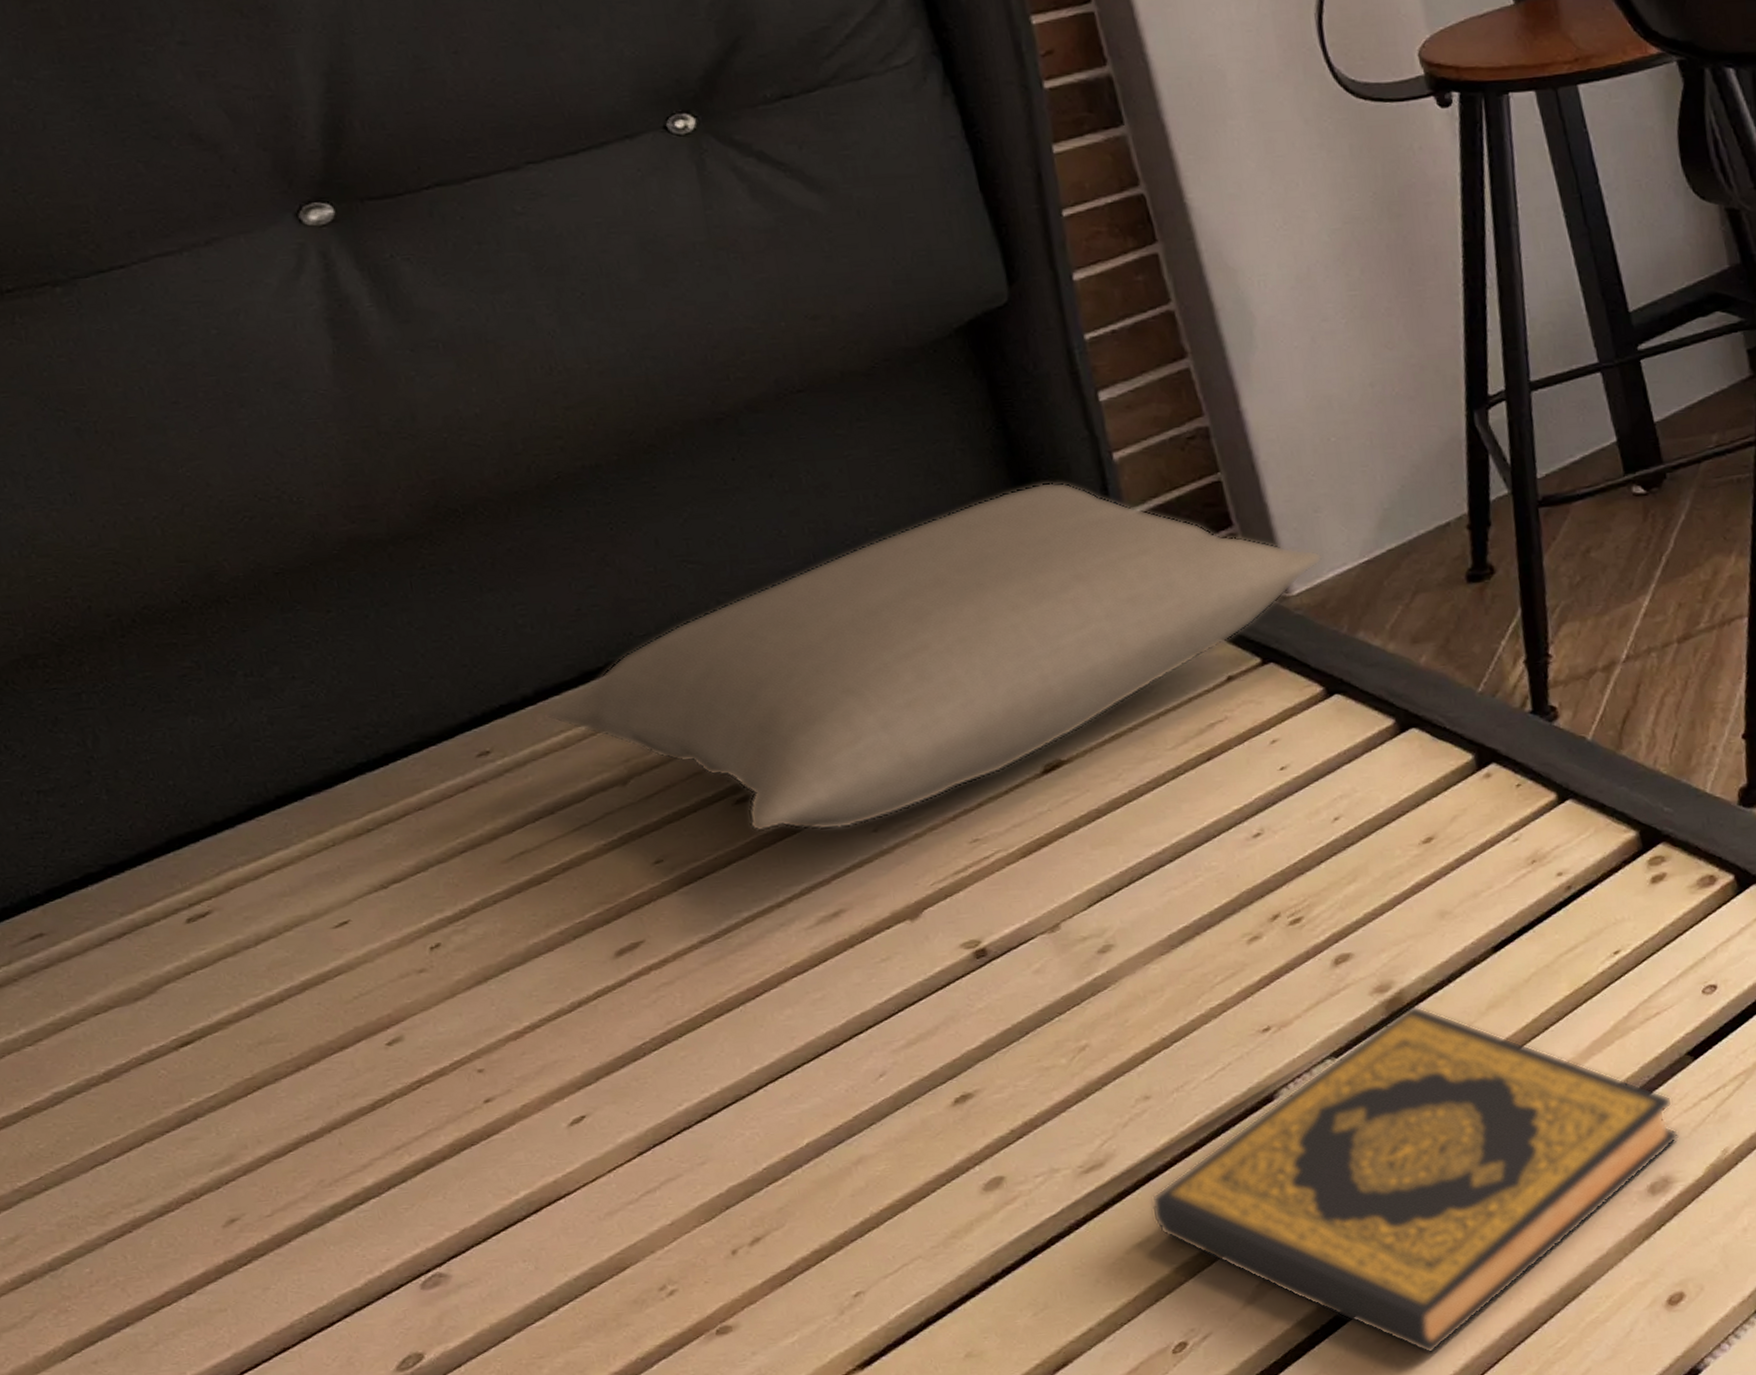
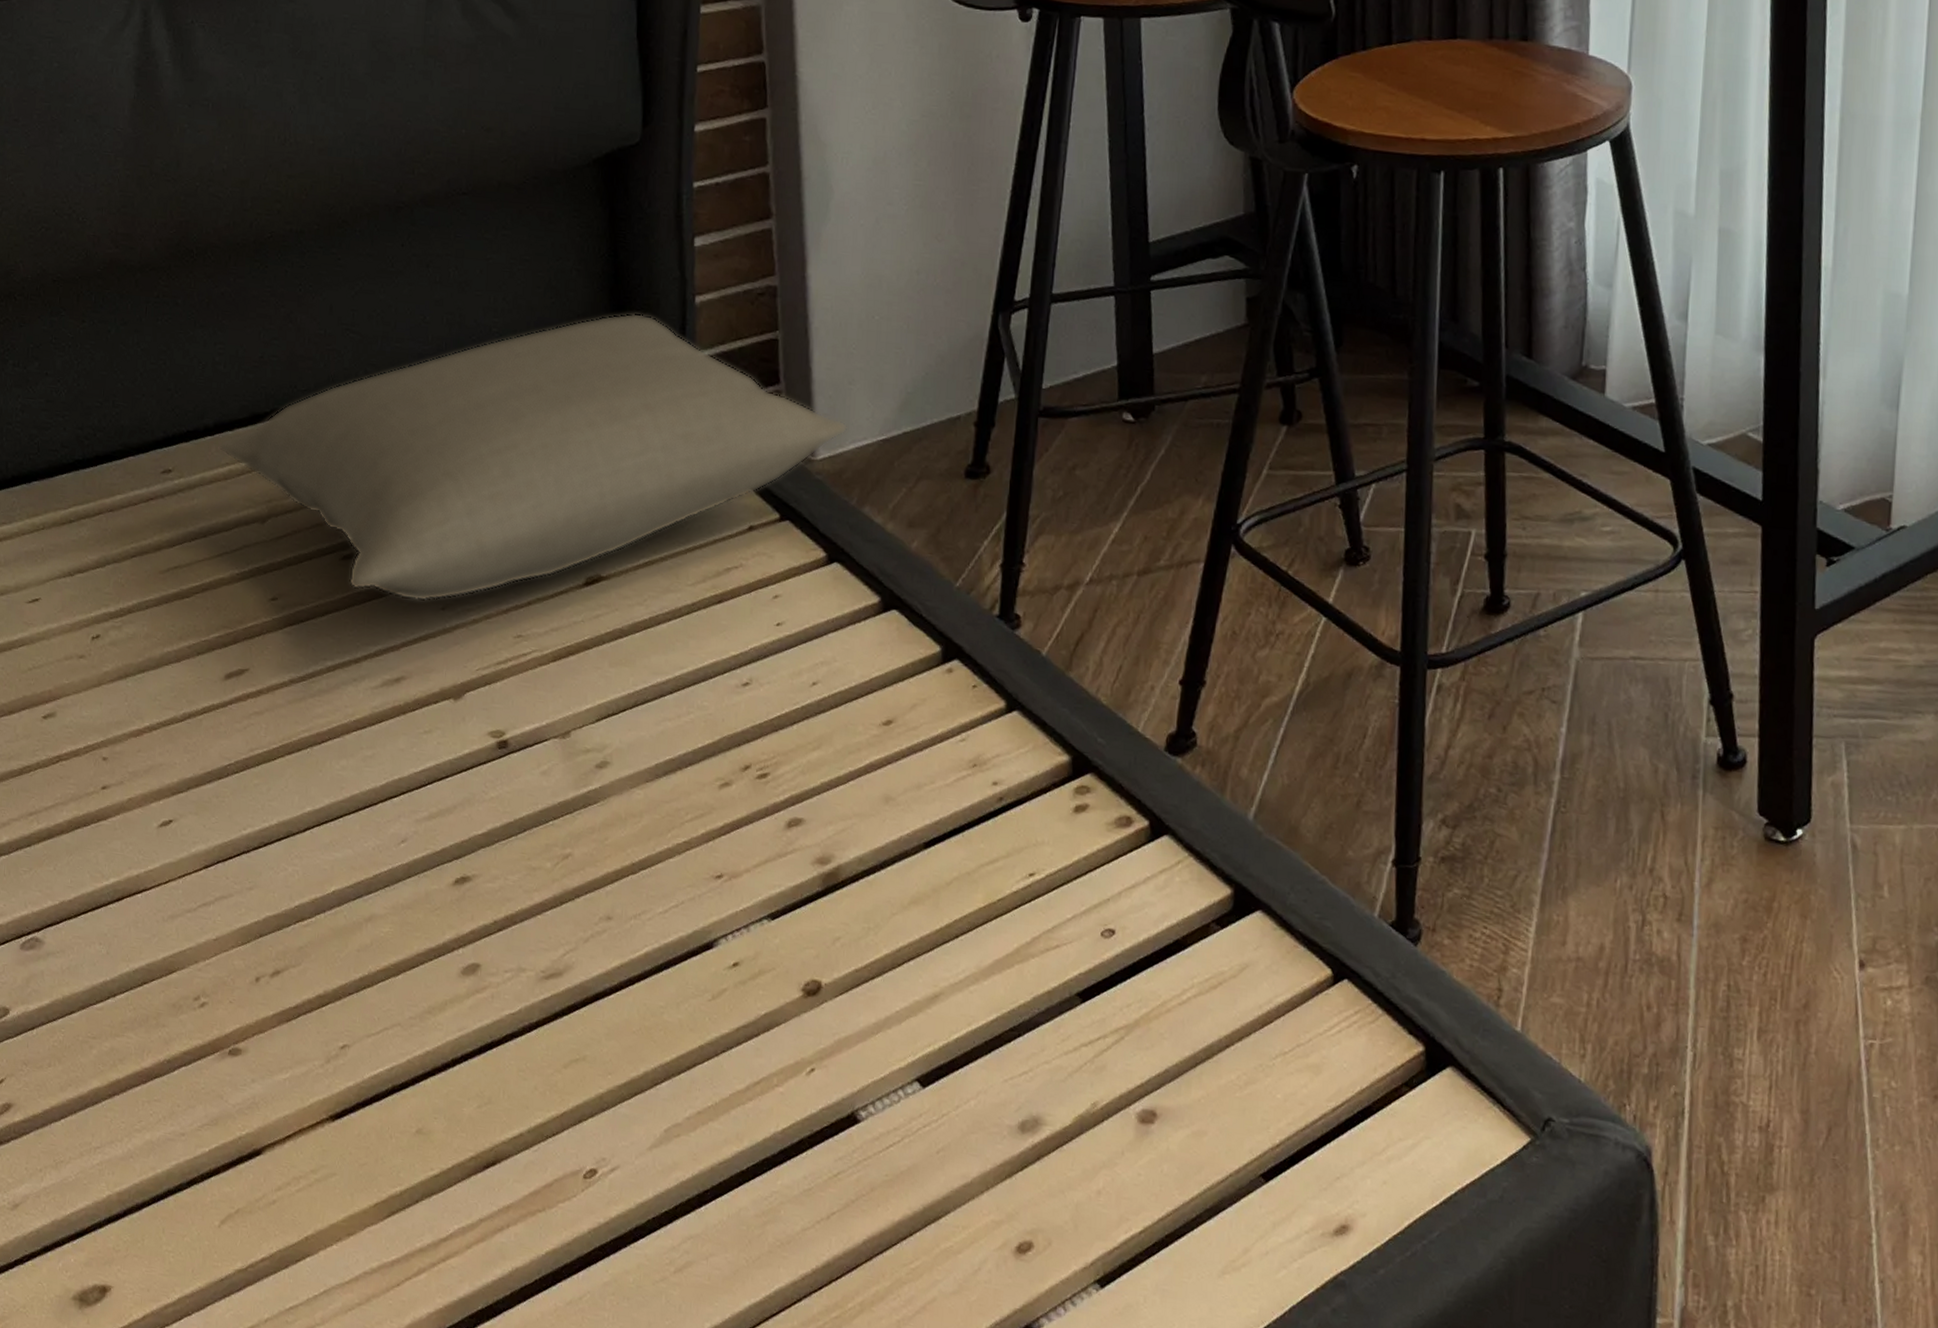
hardback book: present [1151,1005,1680,1354] -> none [592,883,1057,1243]

